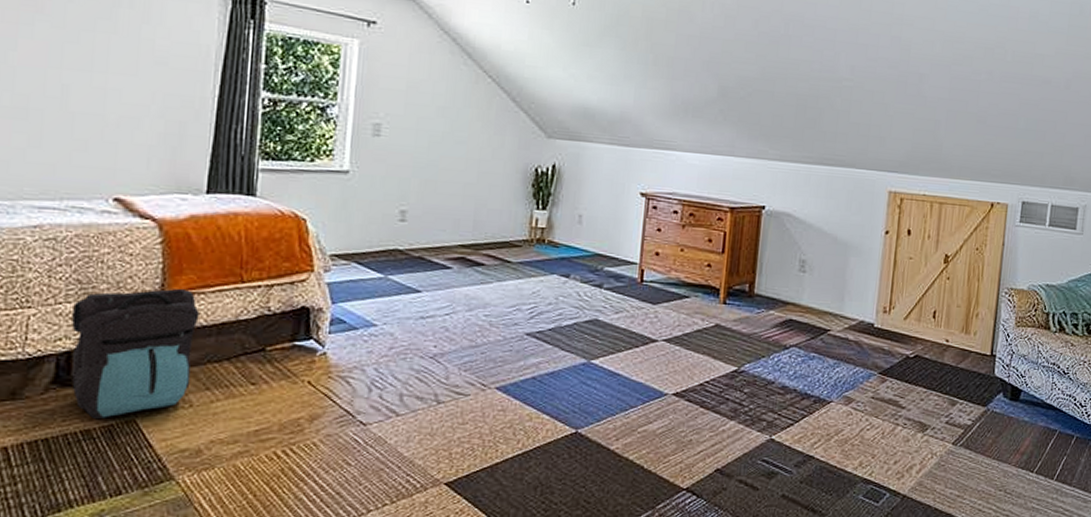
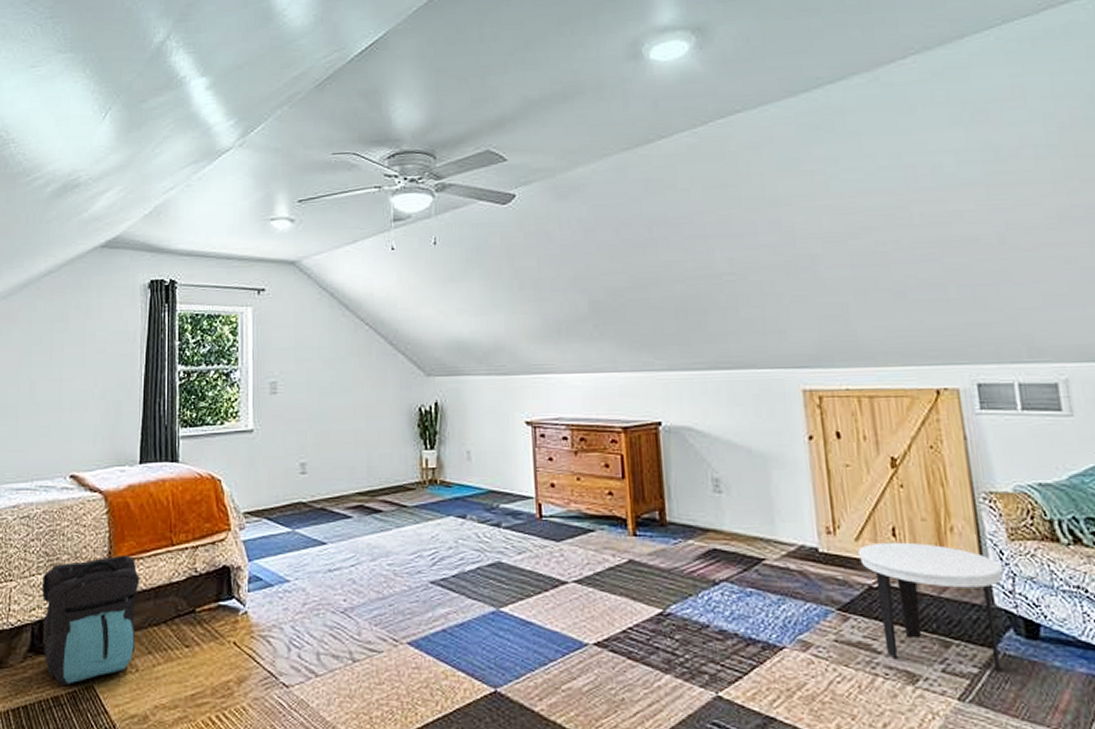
side table: none [903,322,1006,425] -> present [857,542,1003,673]

